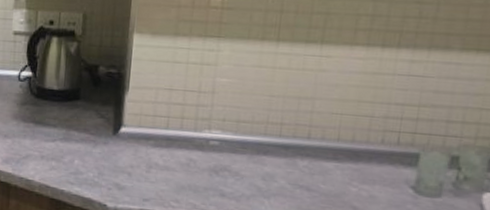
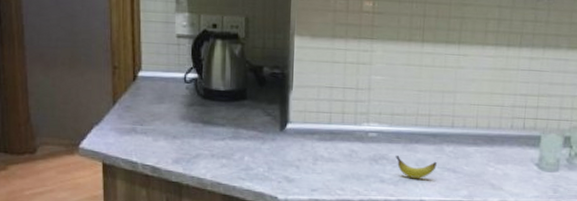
banana: none [239,168,288,195] -> present [395,156,437,178]

